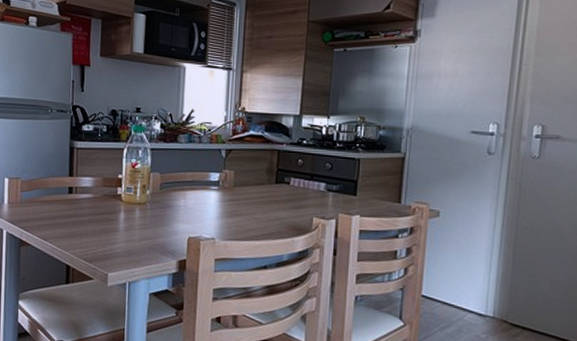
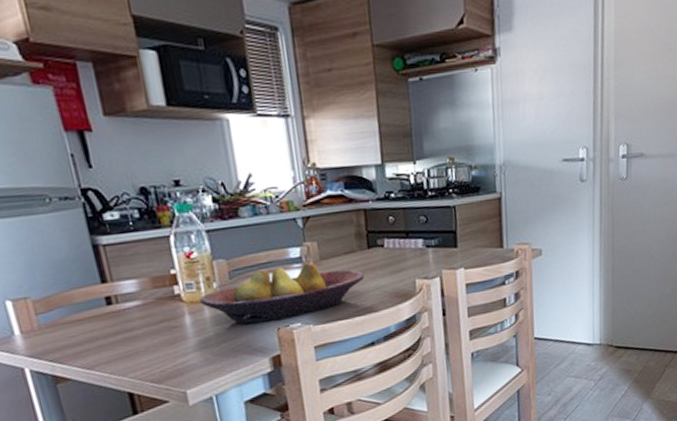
fruit bowl: none [133,186,268,231] -> present [198,261,364,325]

